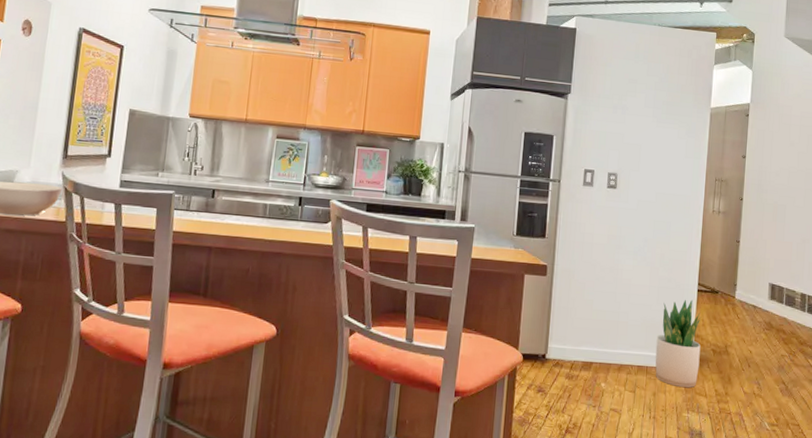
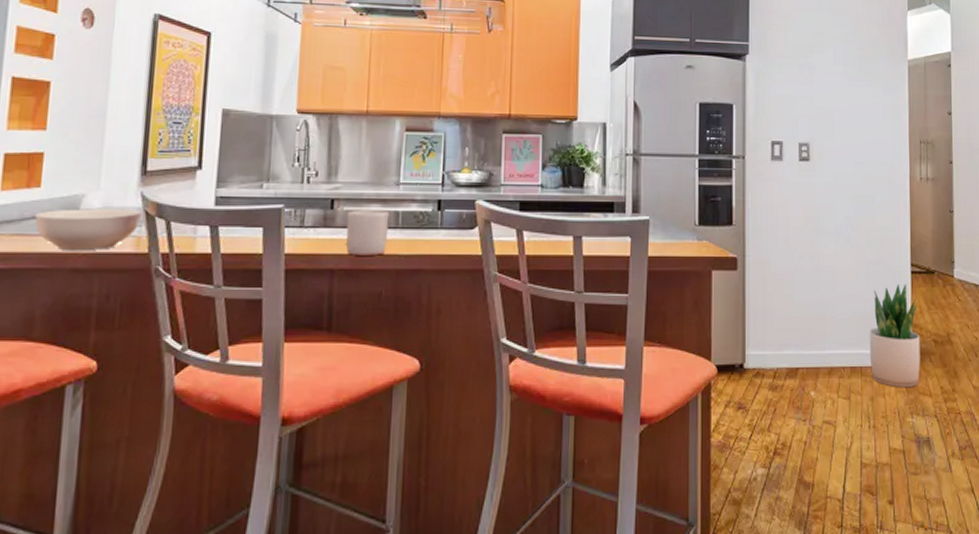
mug: none [222,200,259,239] -> present [346,210,390,256]

